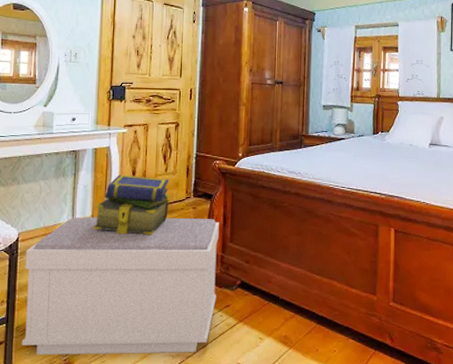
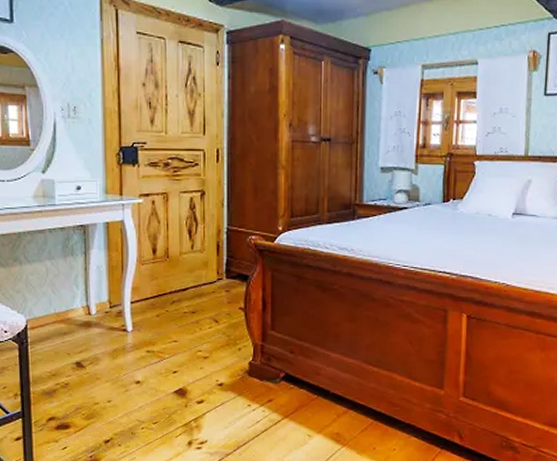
bench: present [21,217,220,355] -> none [36,301,259,451]
stack of books: present [93,174,171,235] -> none [111,252,200,322]

